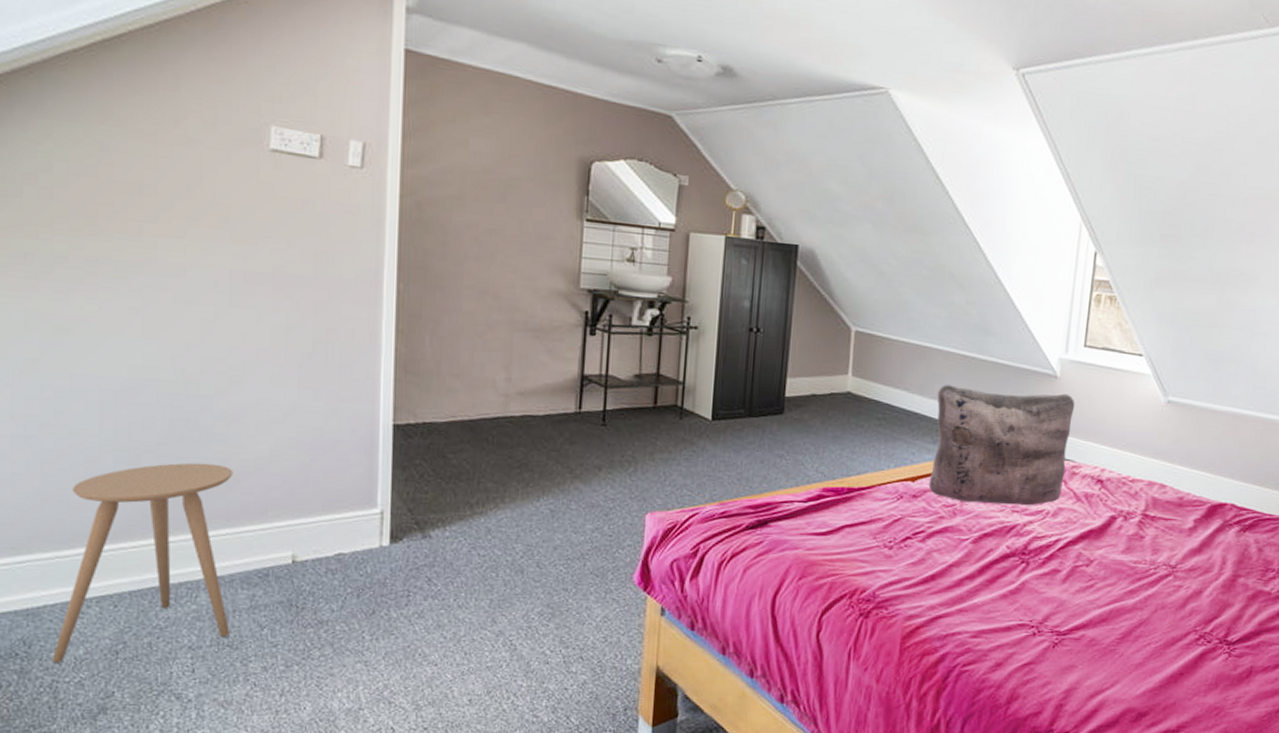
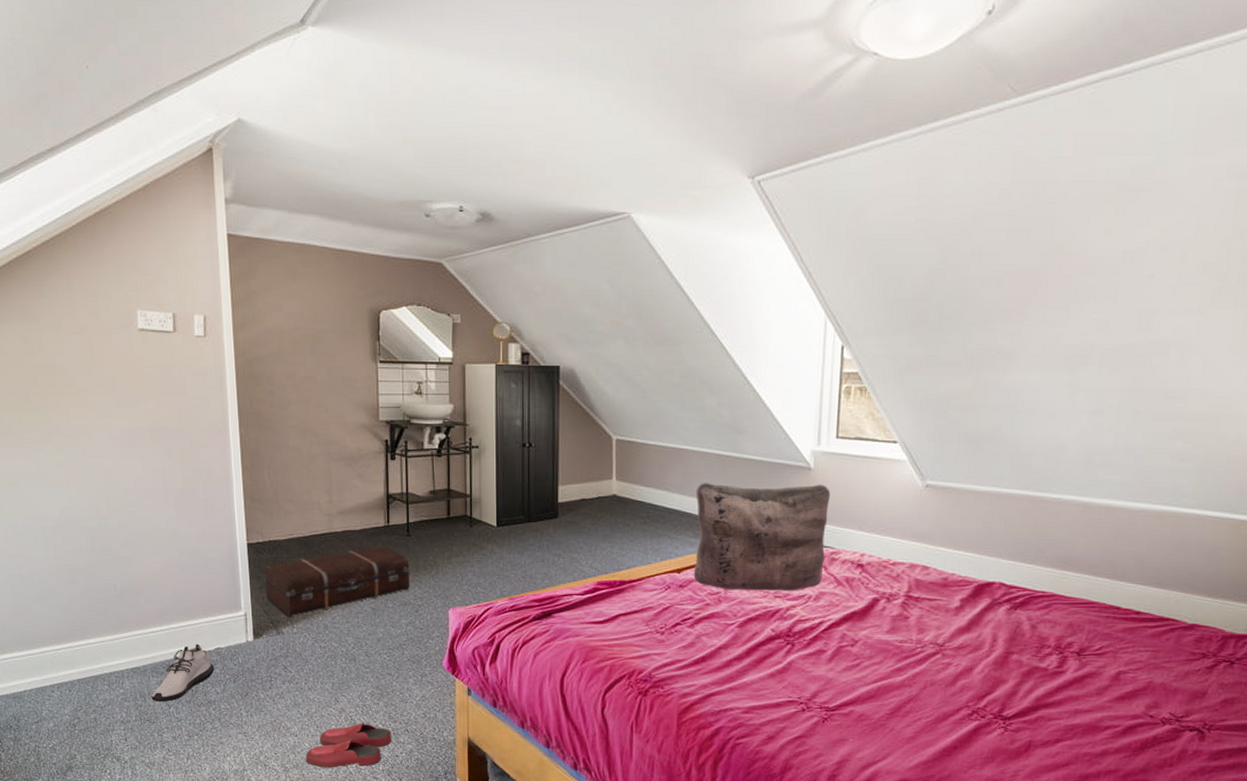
side table: present [52,462,234,663] -> none [32,580,148,733]
shoe: none [237,548,332,622] -> present [151,644,215,702]
suitcase: none [412,435,603,518] -> present [263,545,410,618]
slippers: none [445,648,561,704] -> present [305,722,391,767]

